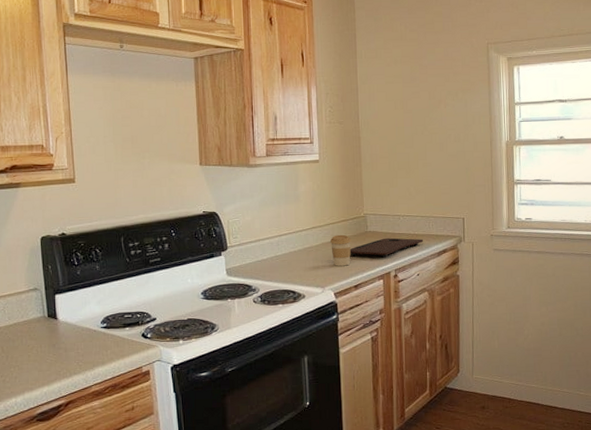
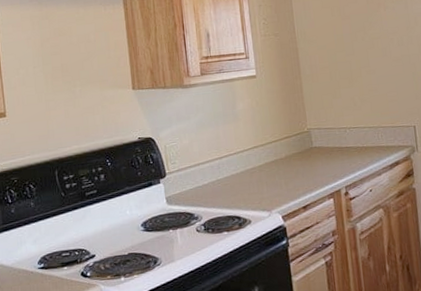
coffee cup: present [330,234,351,266] -> none [274,152,297,187]
cutting board: present [349,238,424,258] -> none [295,151,374,175]

